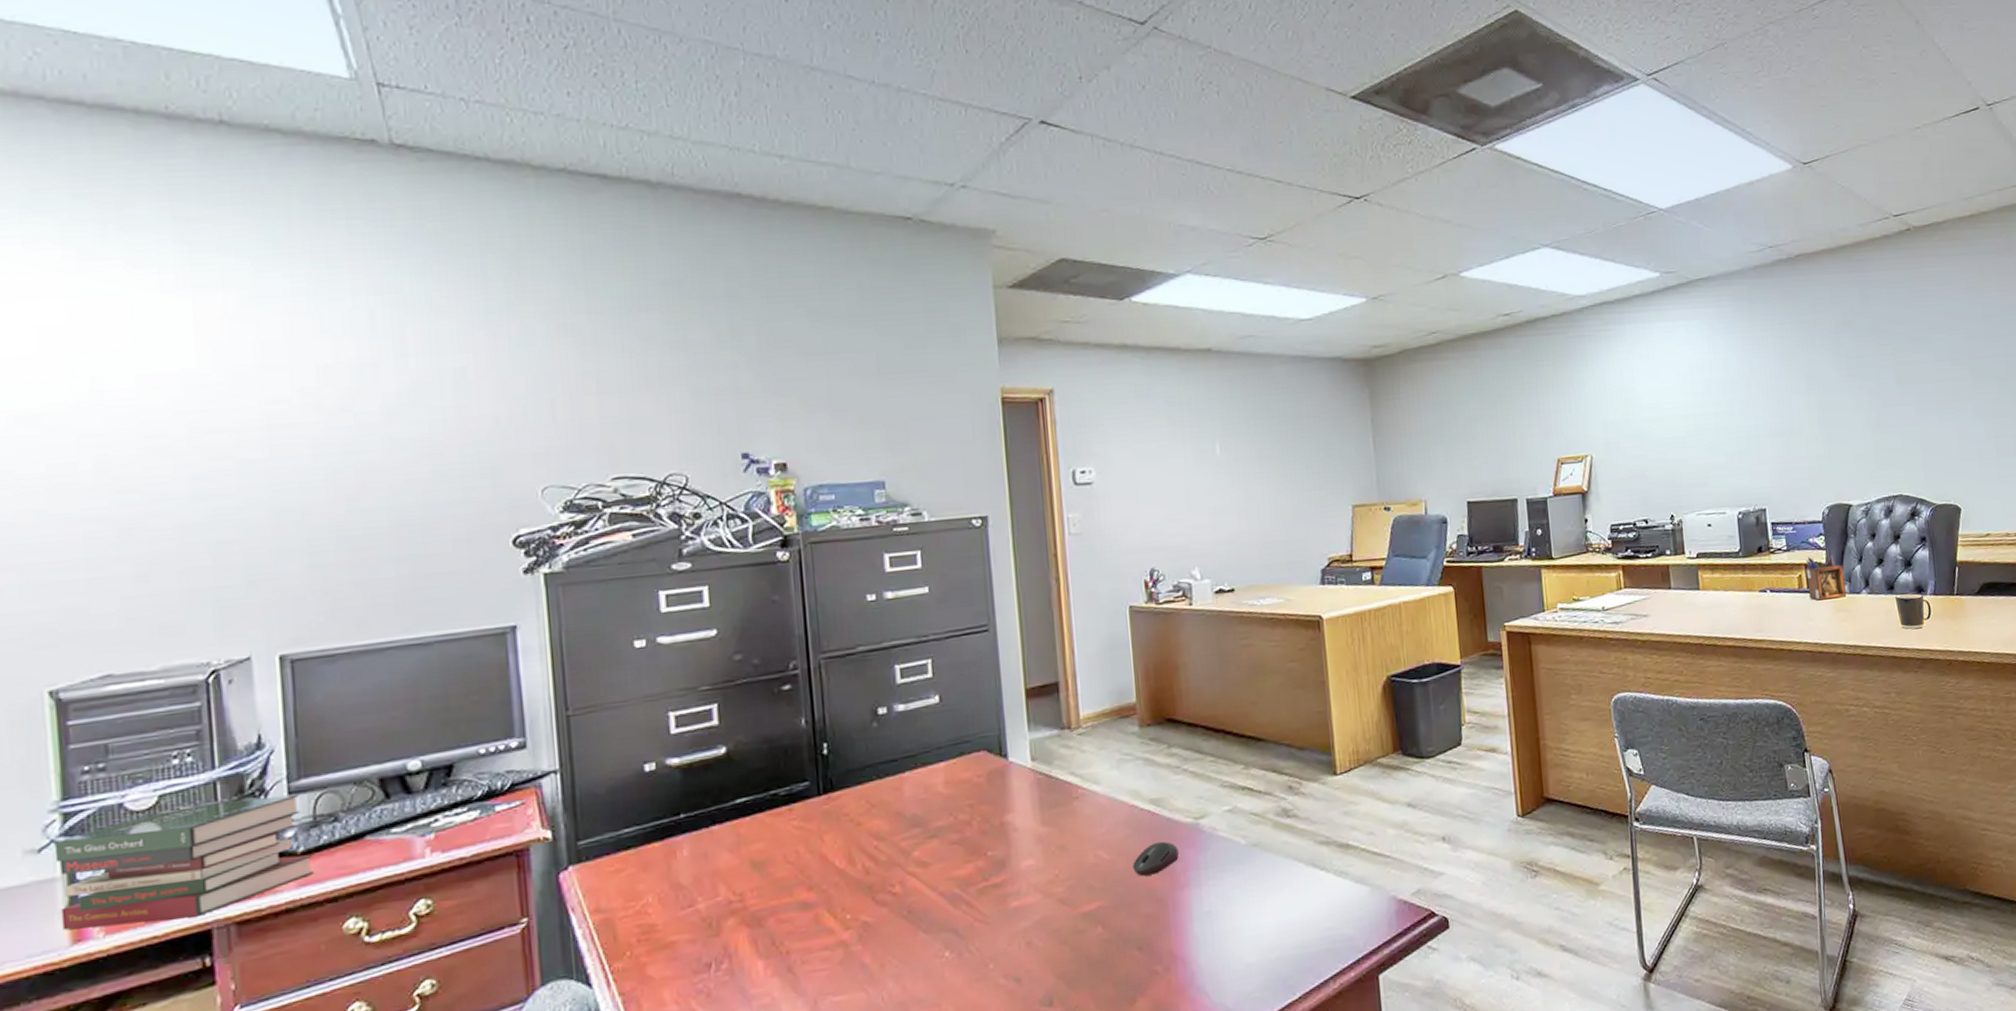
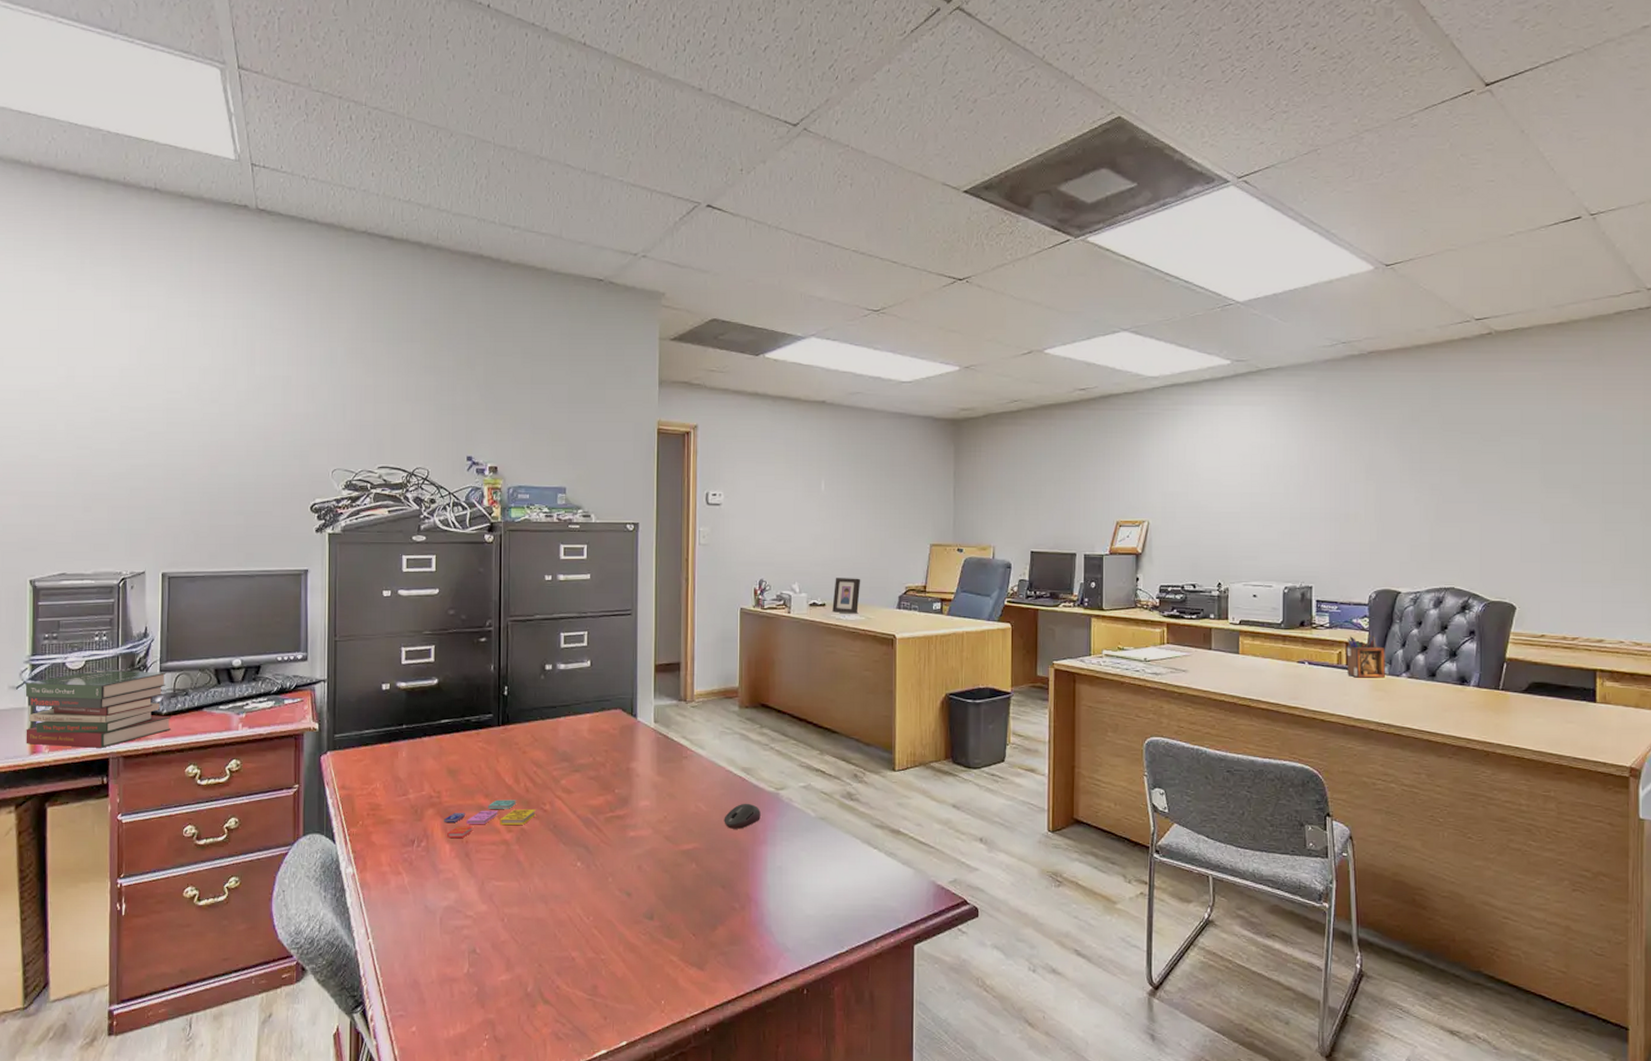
books: none [752,887,882,952] -> present [444,799,536,838]
picture frame: none [1242,554,1275,598] -> present [832,578,861,614]
mug: present [1894,593,1932,629] -> none [1435,683,1473,716]

